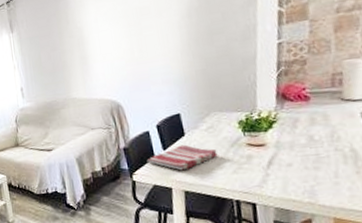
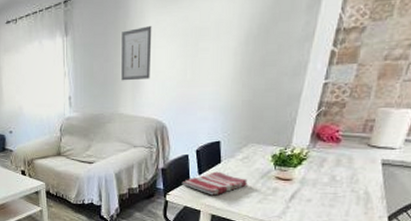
wall art: none [64,13,98,67] -> present [121,26,152,81]

